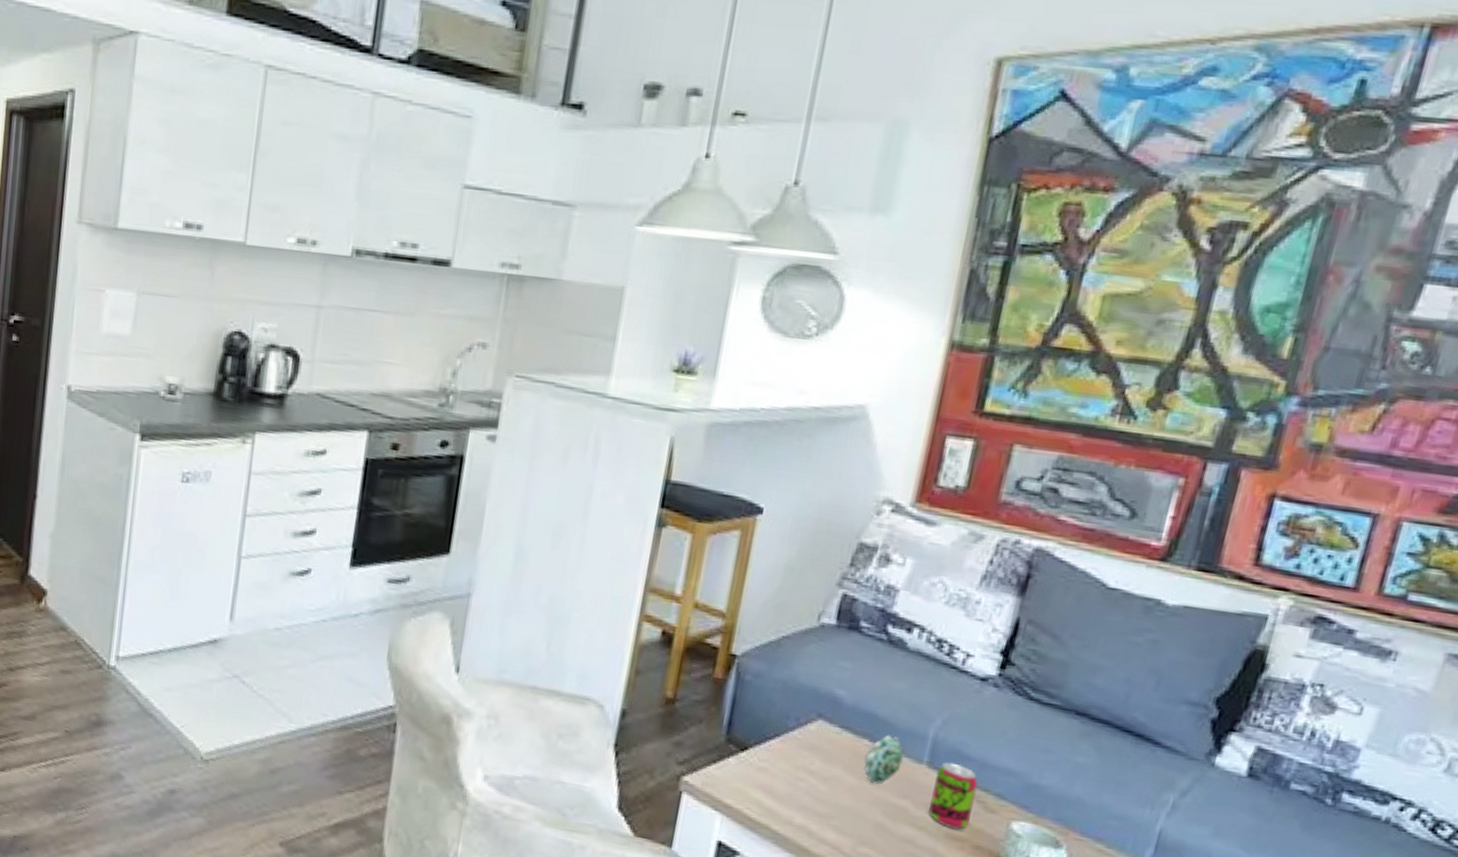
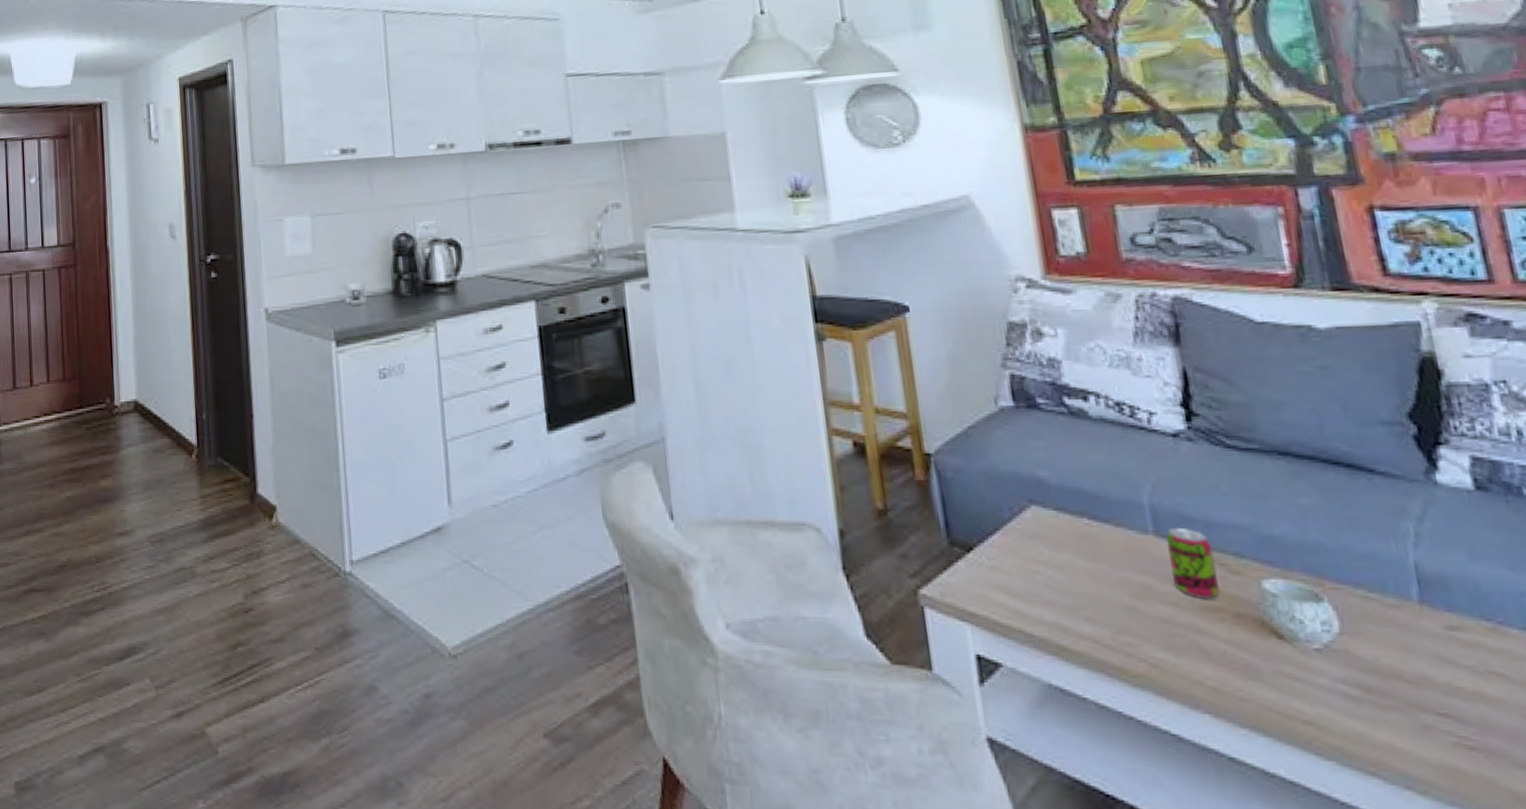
succulent plant: present [863,734,904,784] -> none [1089,509,1129,563]

